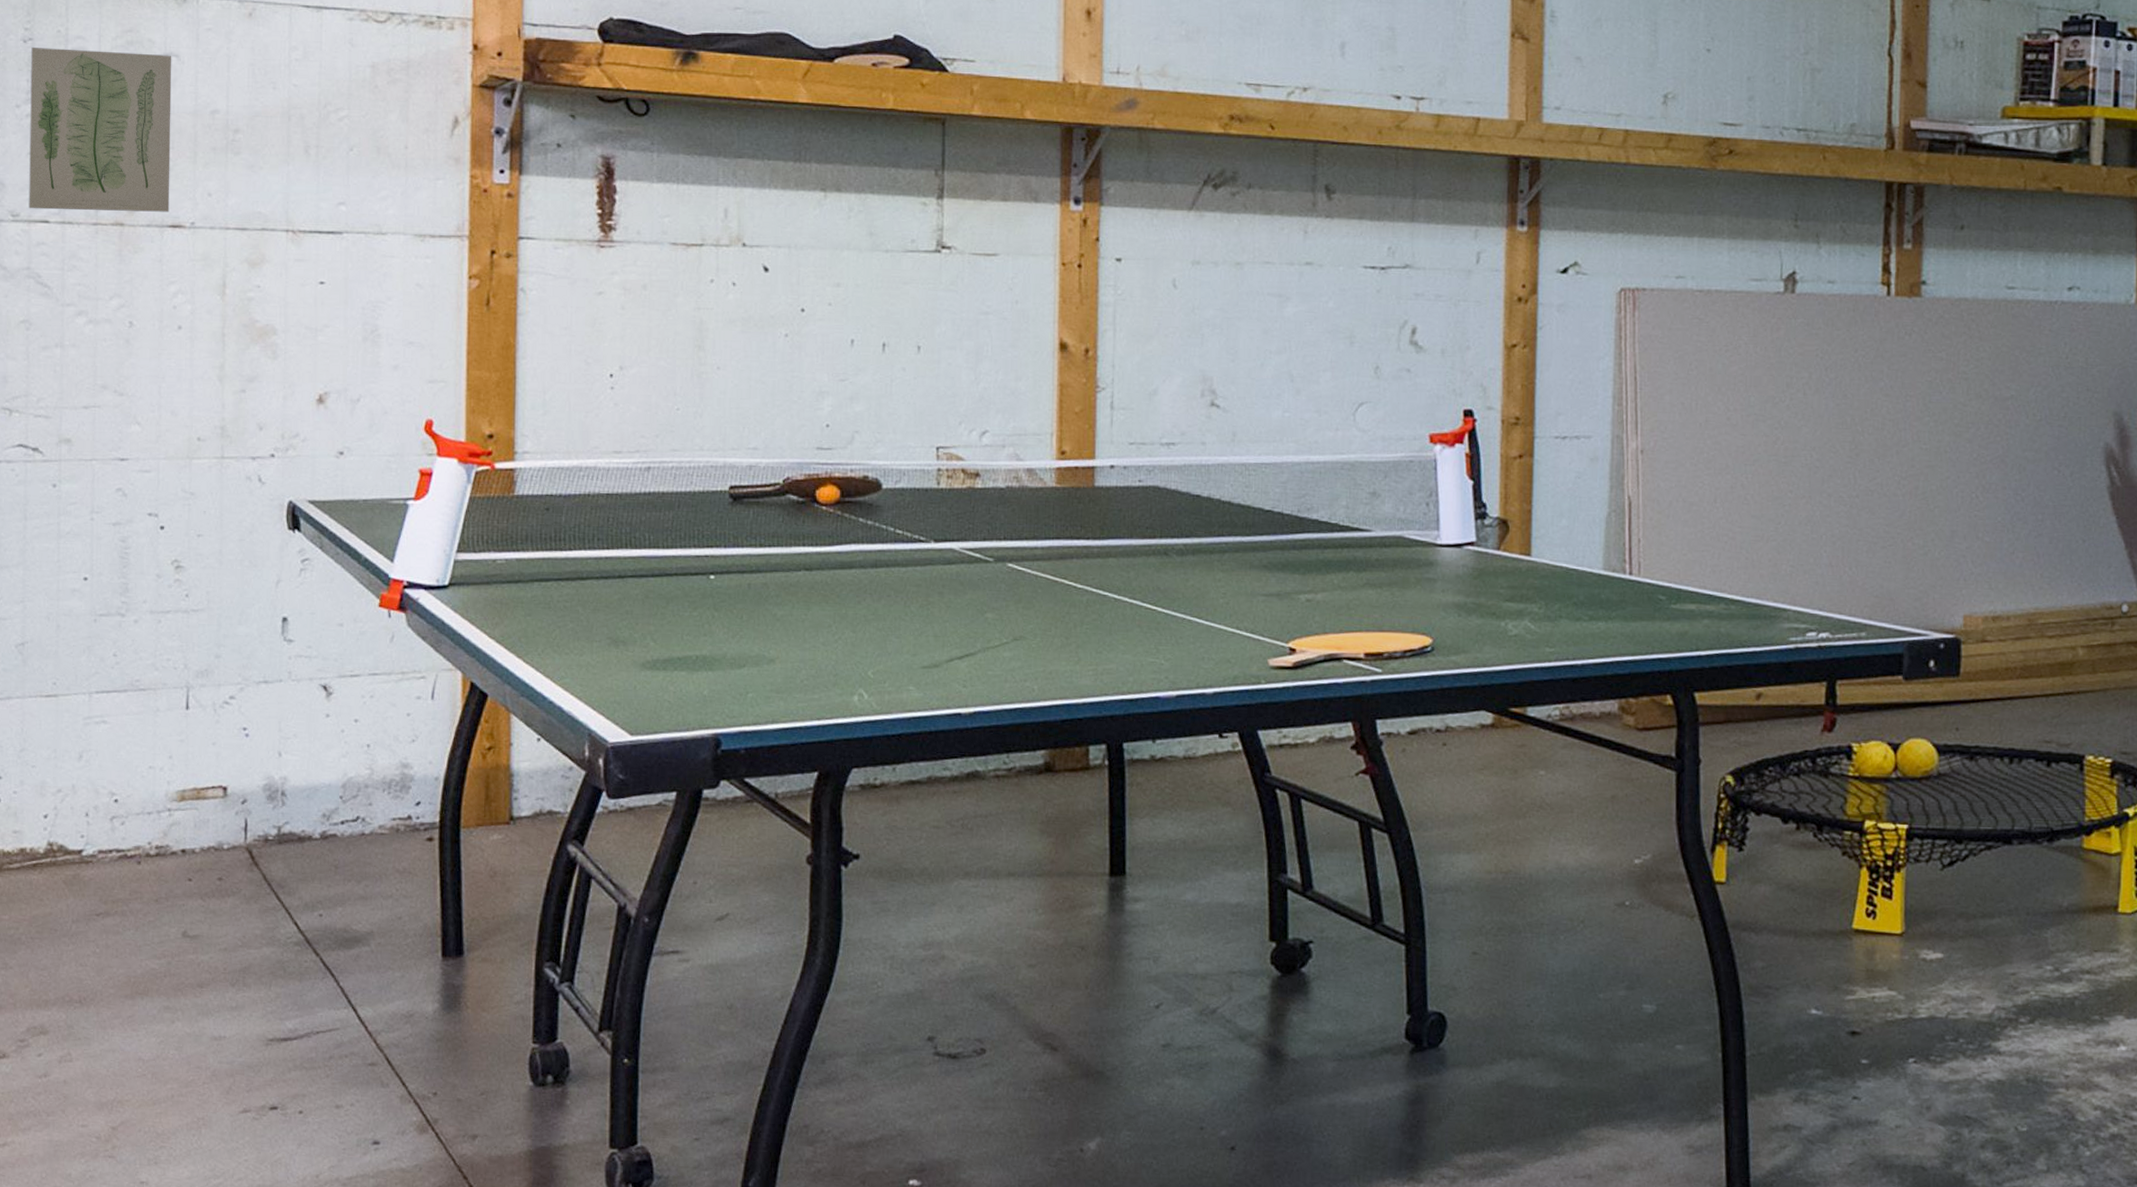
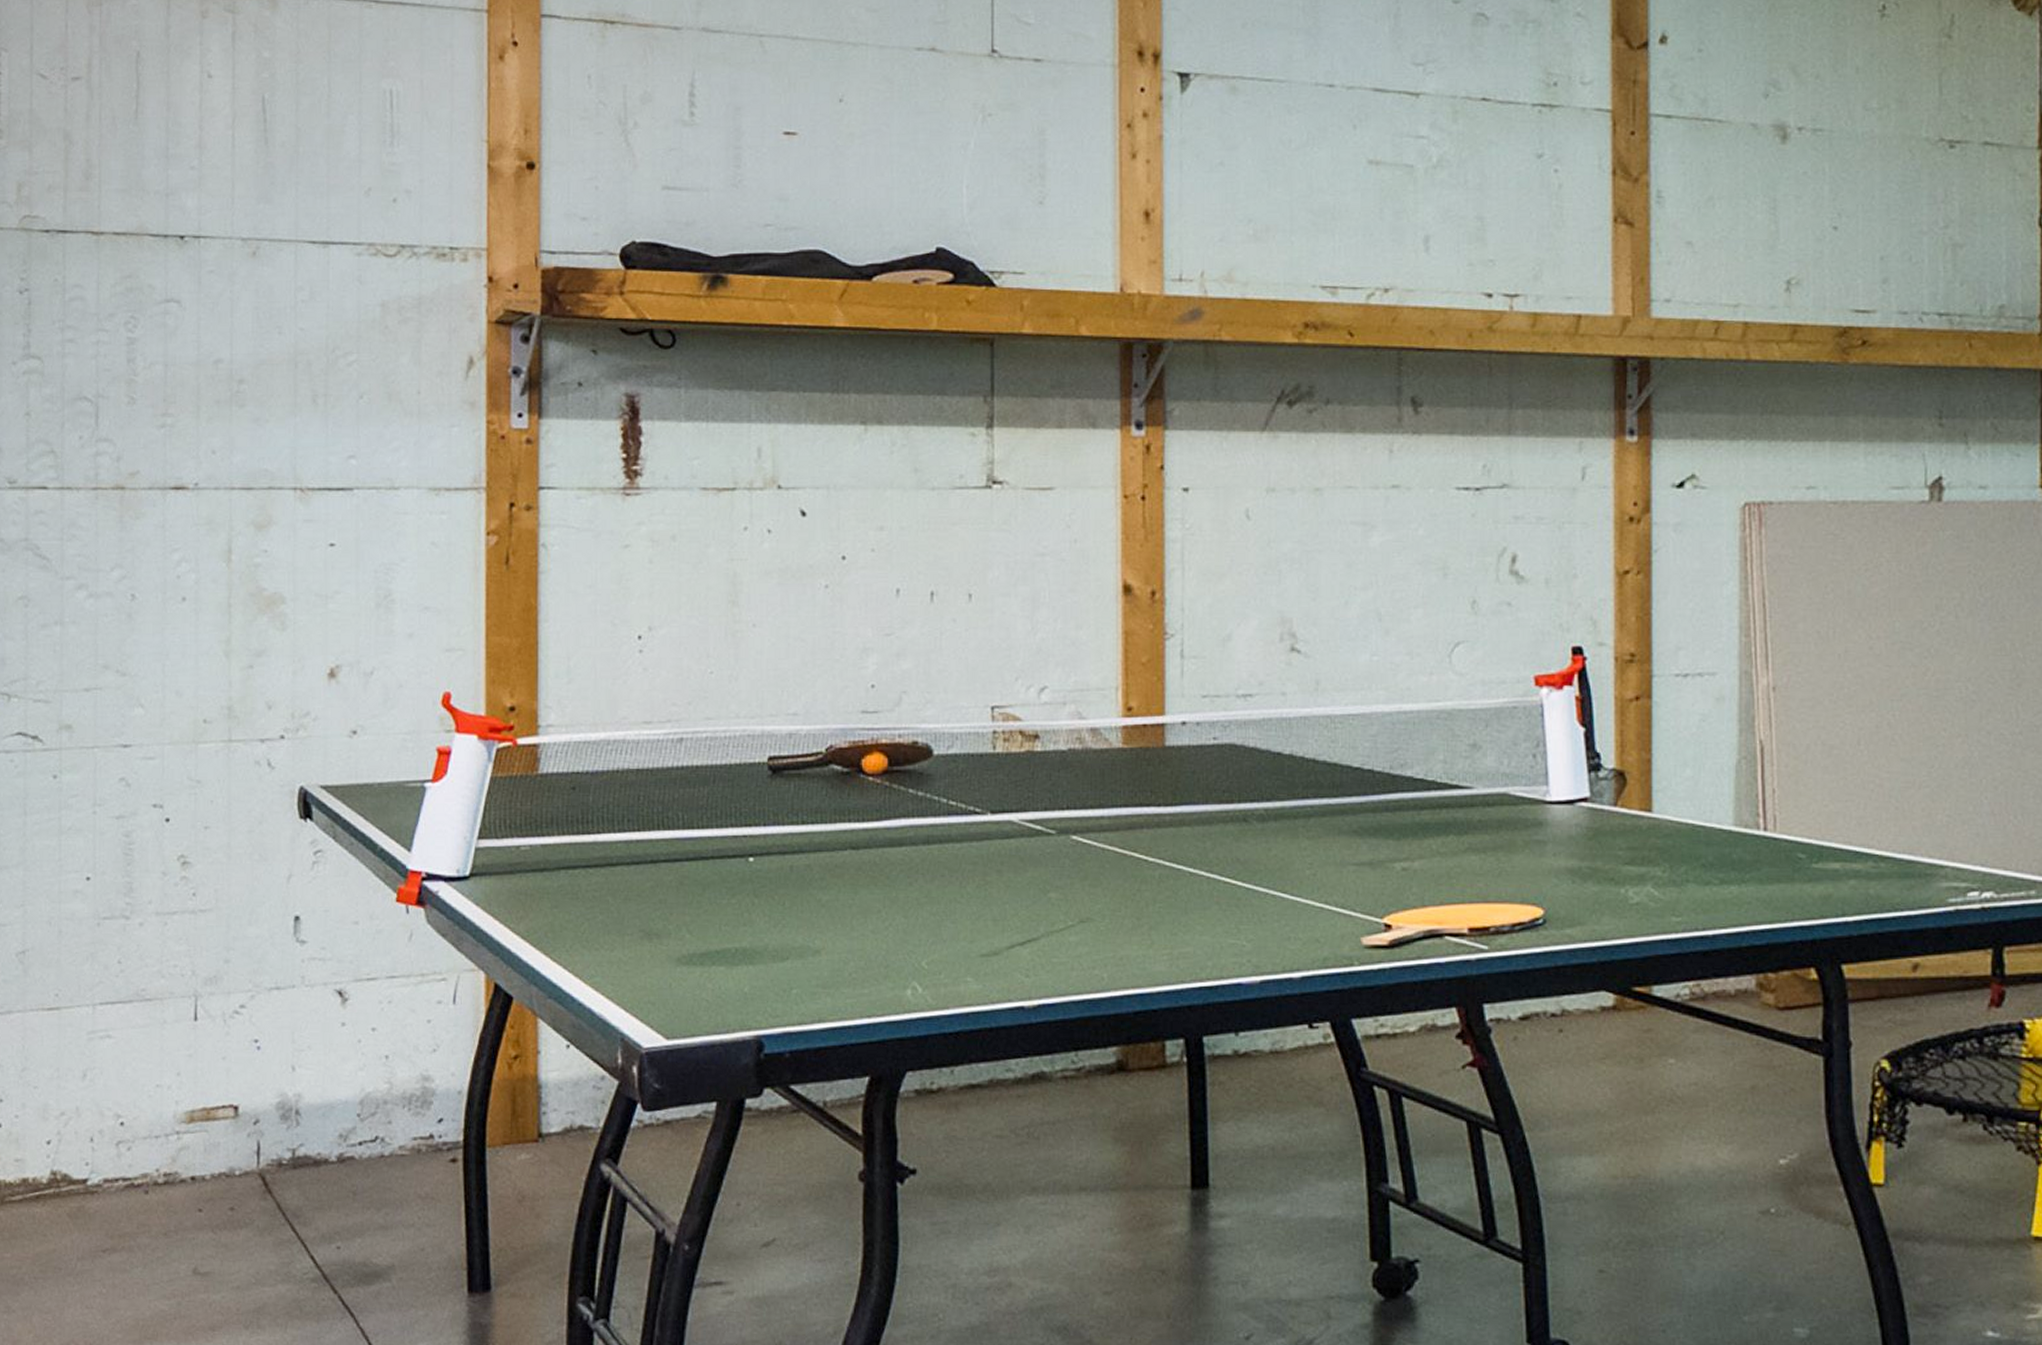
wall art: present [29,48,172,212] -> none [26,298,173,475]

